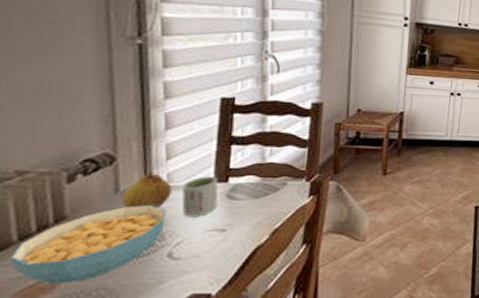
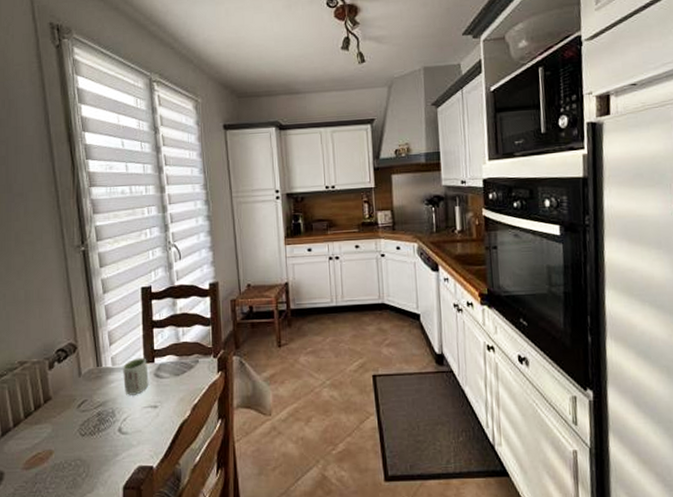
cereal bowl: present [9,205,166,285] -> none [21,386,114,455]
fruit: present [121,172,172,208] -> none [83,357,116,389]

